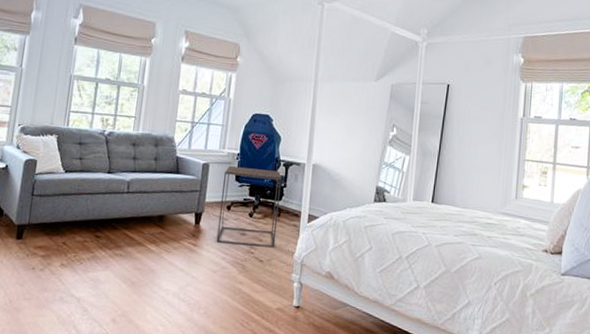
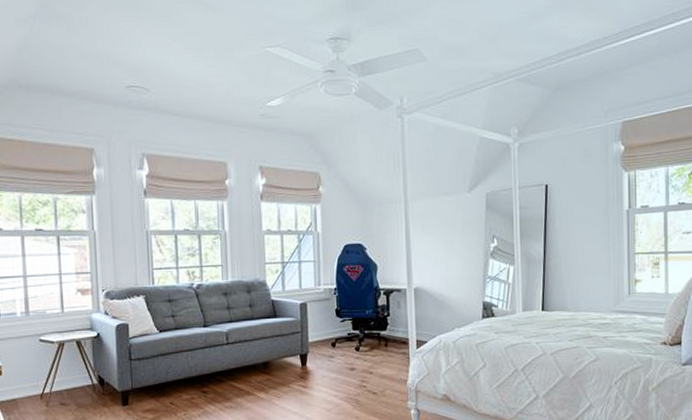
side table: present [216,166,282,248] -> none [323,301,387,381]

